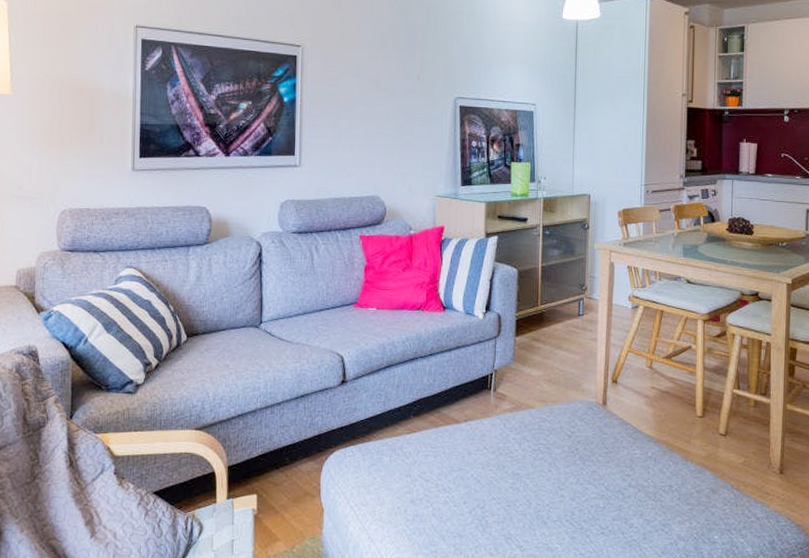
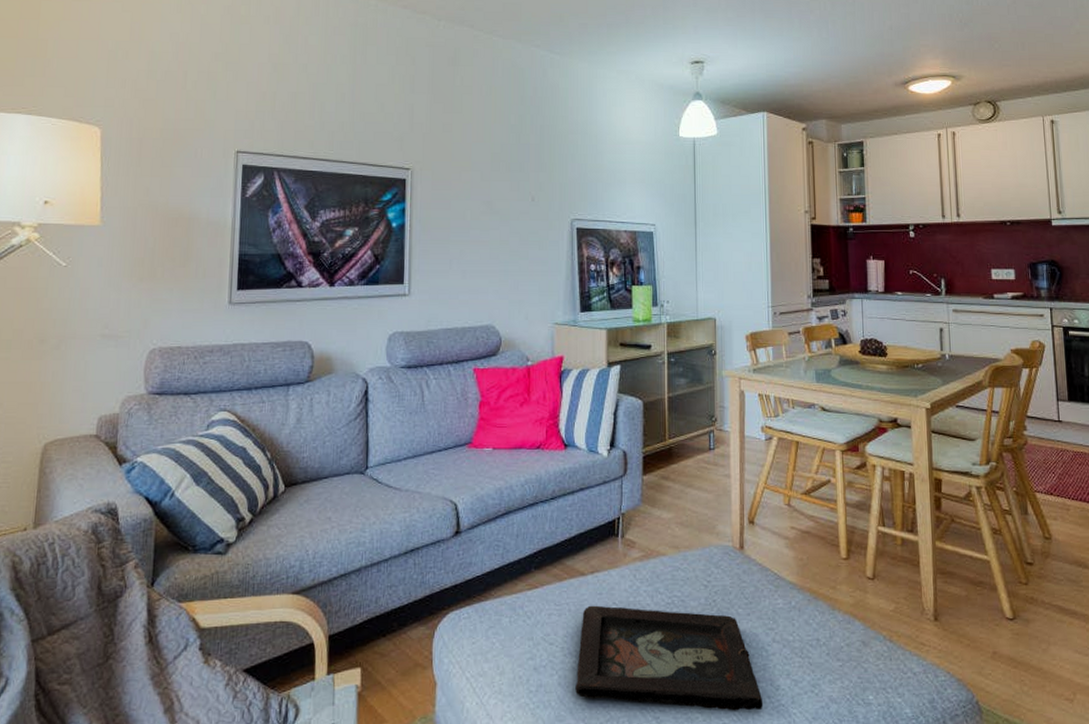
decorative tray: none [448,449,618,544] -> present [575,605,764,711]

